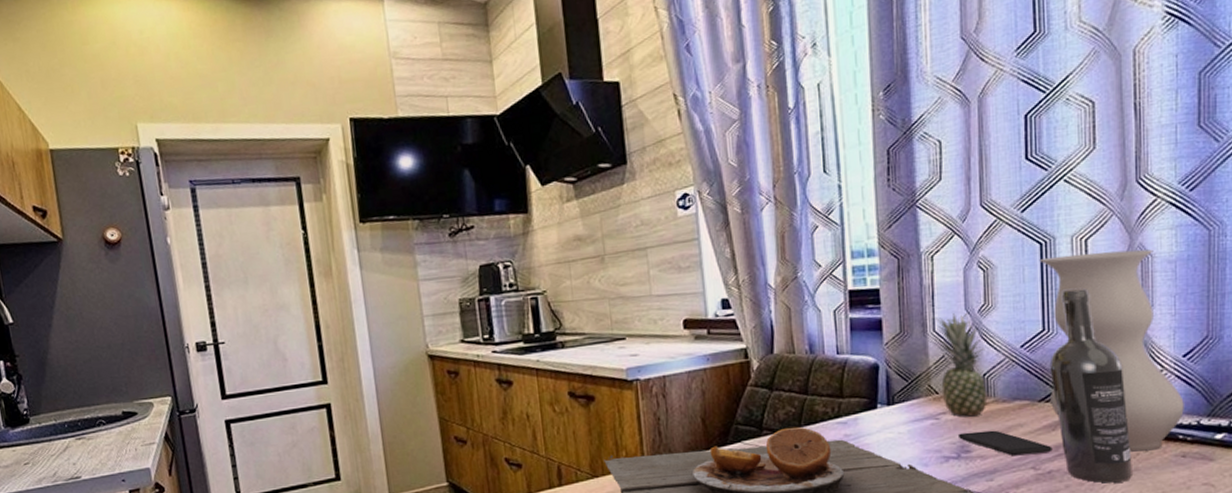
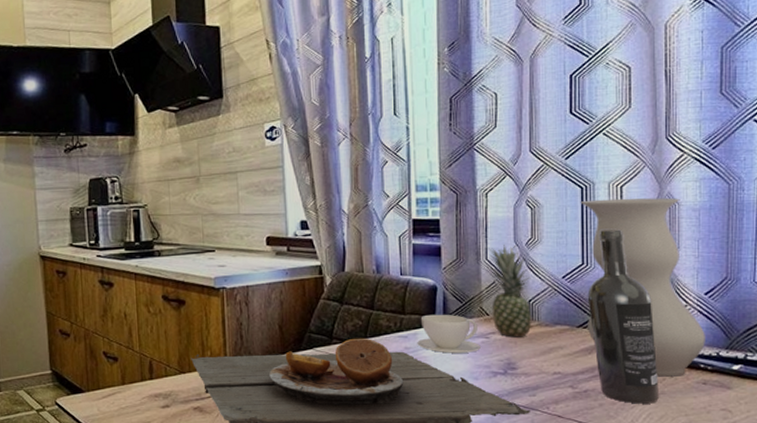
teacup: none [858,395,930,439] -> present [417,314,481,353]
mobile phone: present [957,430,1053,456] -> none [505,350,589,375]

